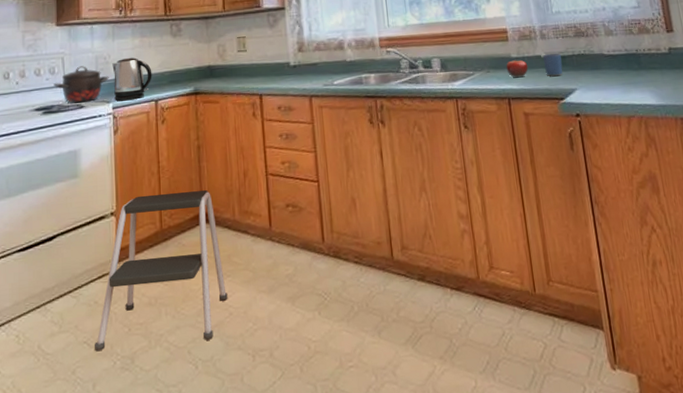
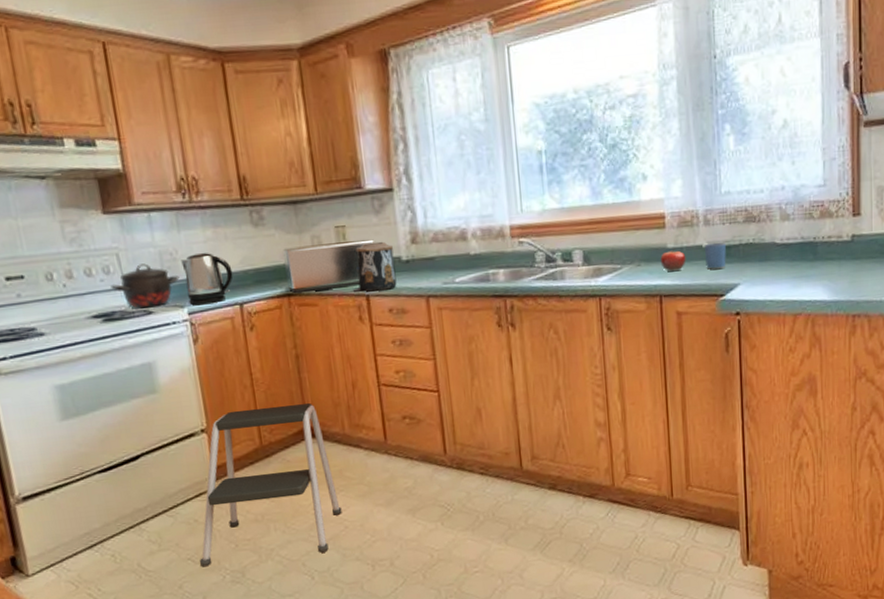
toaster: none [193,47,268,93] -> present [282,239,374,294]
canister: none [248,49,285,92] -> present [352,241,397,293]

